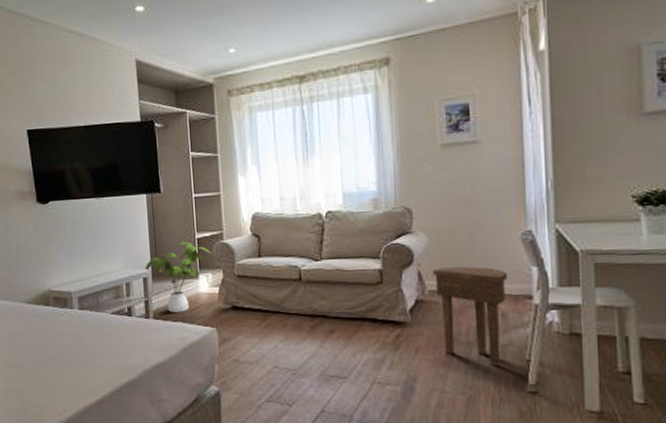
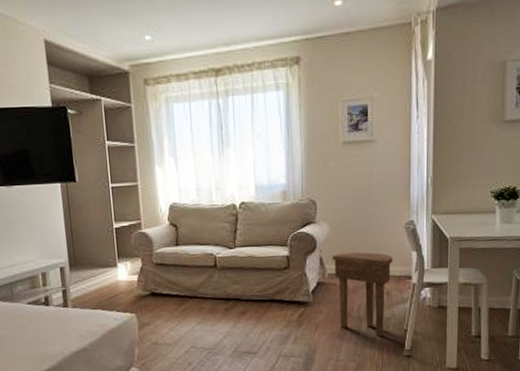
house plant: present [145,241,213,313] -> none [61,231,132,301]

